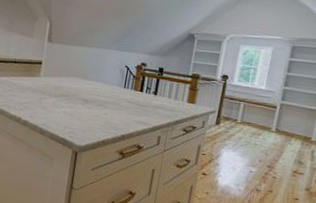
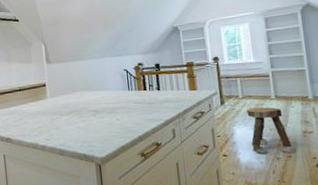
stool: none [234,134,280,190] -> present [247,106,296,155]

